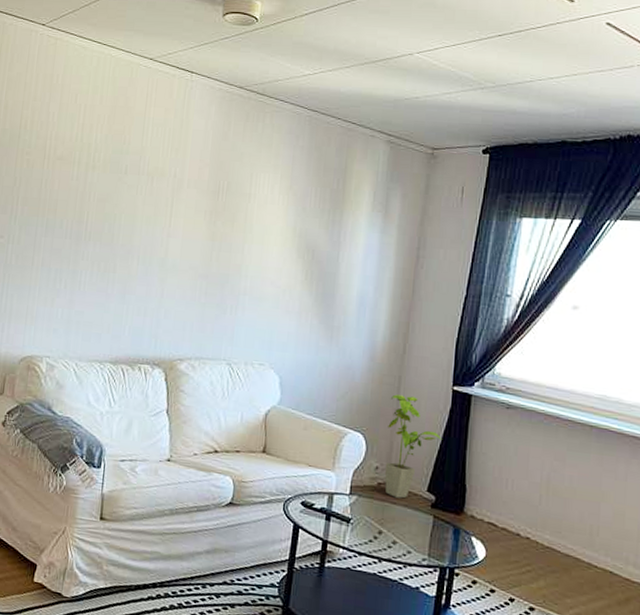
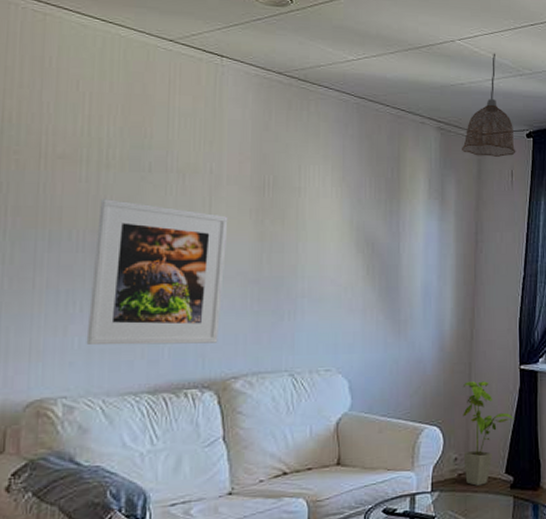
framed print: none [67,195,186,327] -> present [86,199,228,346]
pendant lamp: none [411,66,470,173] -> present [462,53,516,157]

